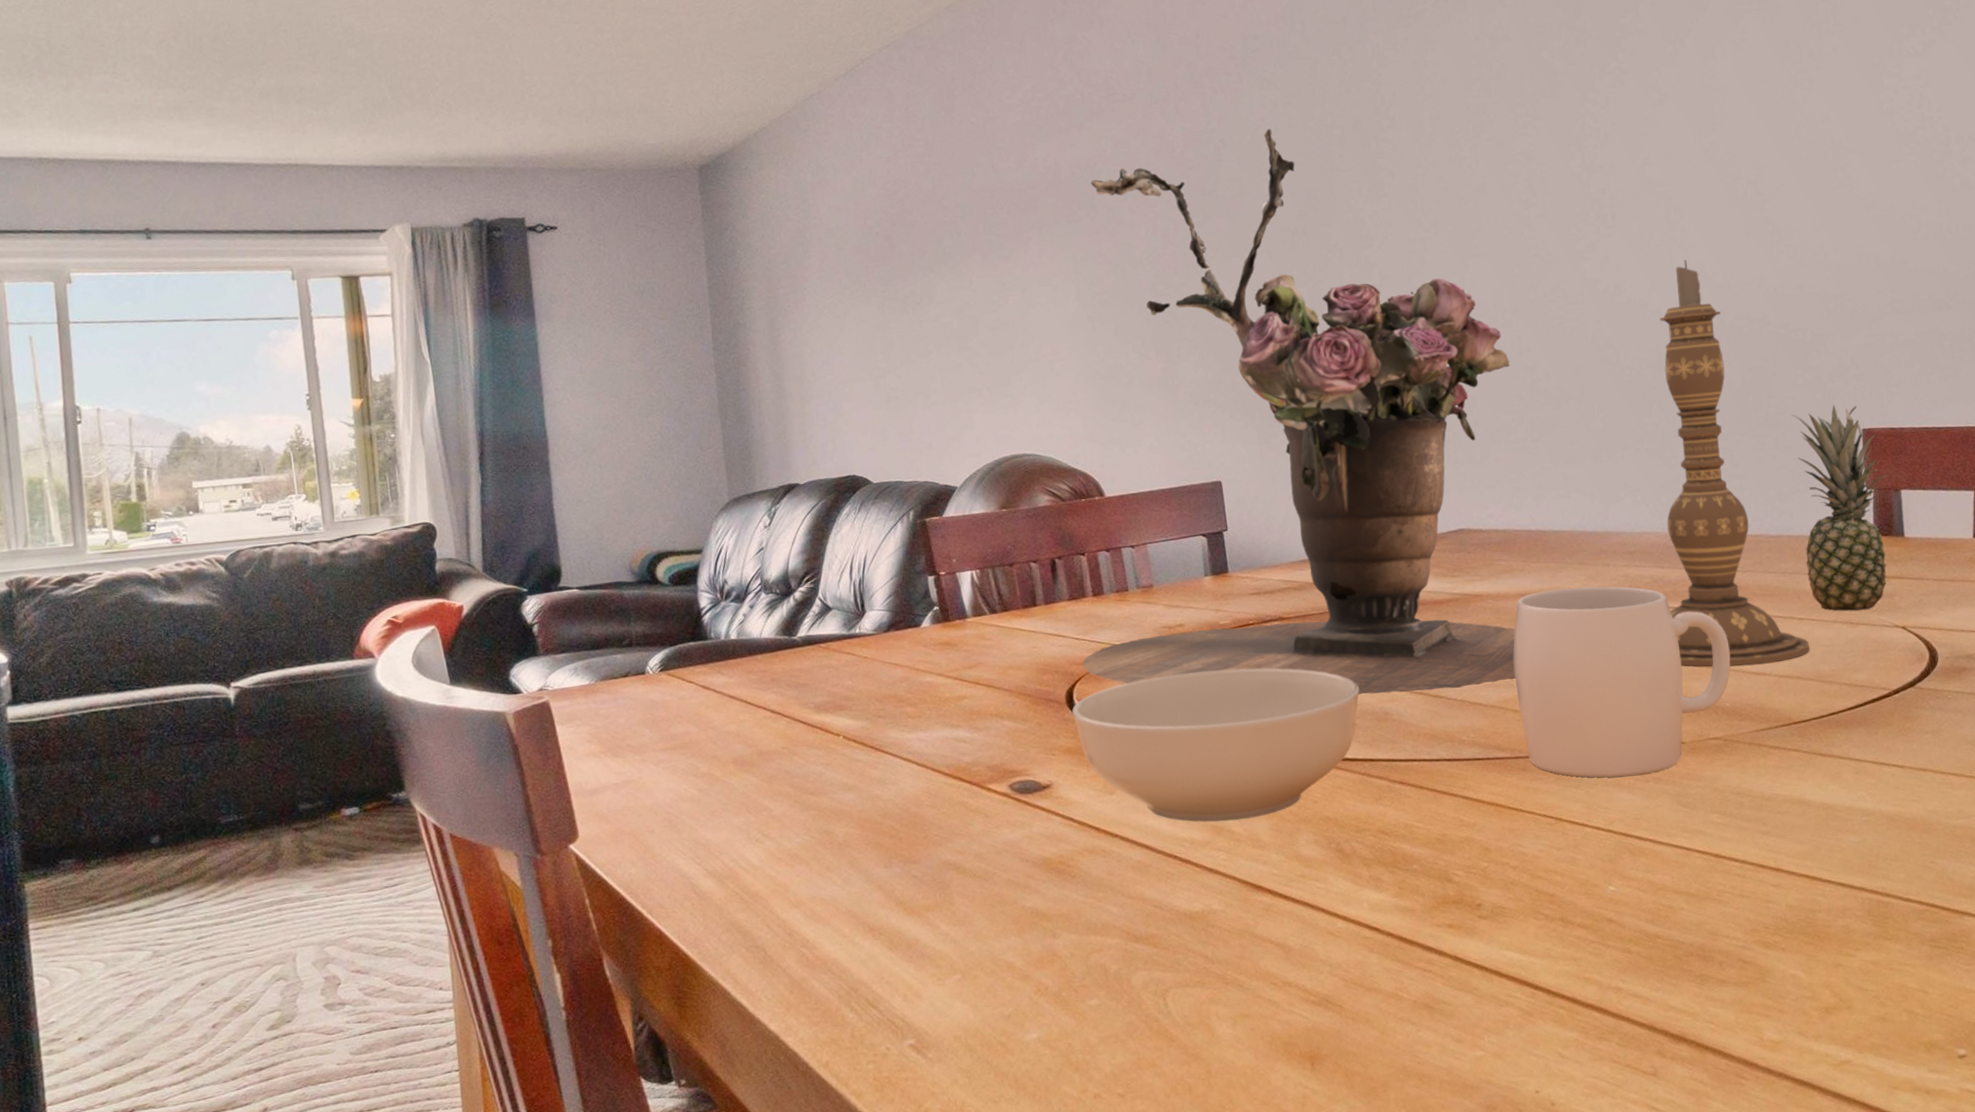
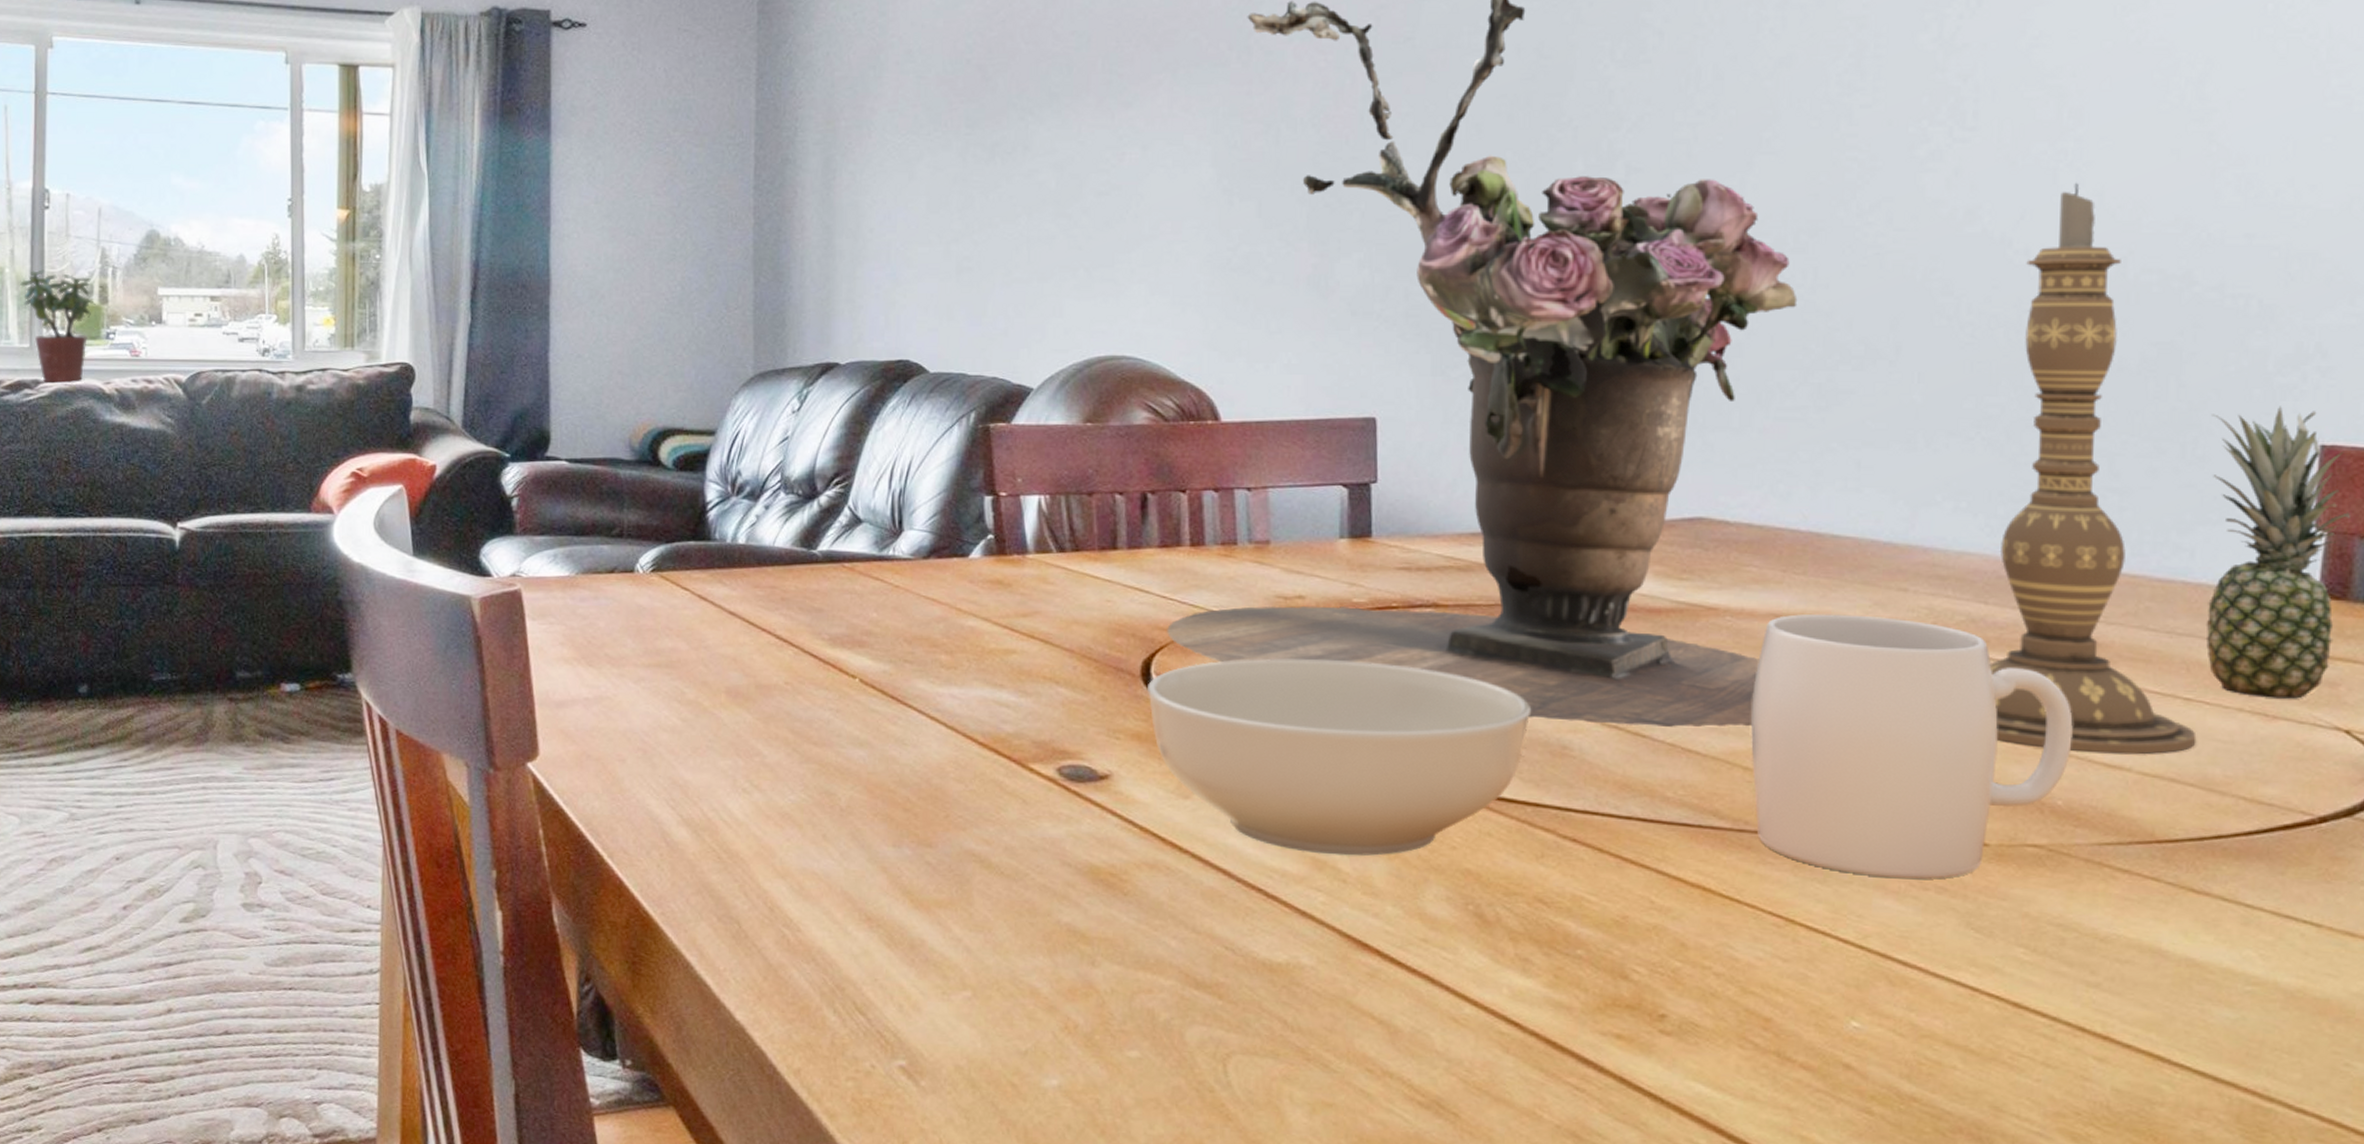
potted plant: none [59,476,134,576] -> present [20,269,96,384]

